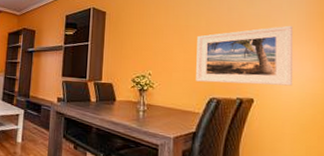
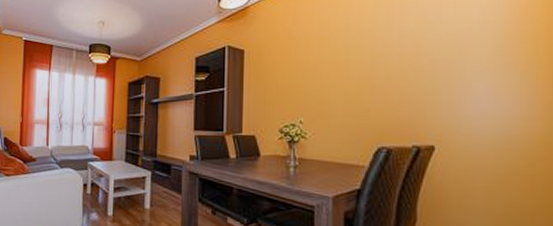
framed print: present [196,25,292,86] -> none [359,51,486,129]

